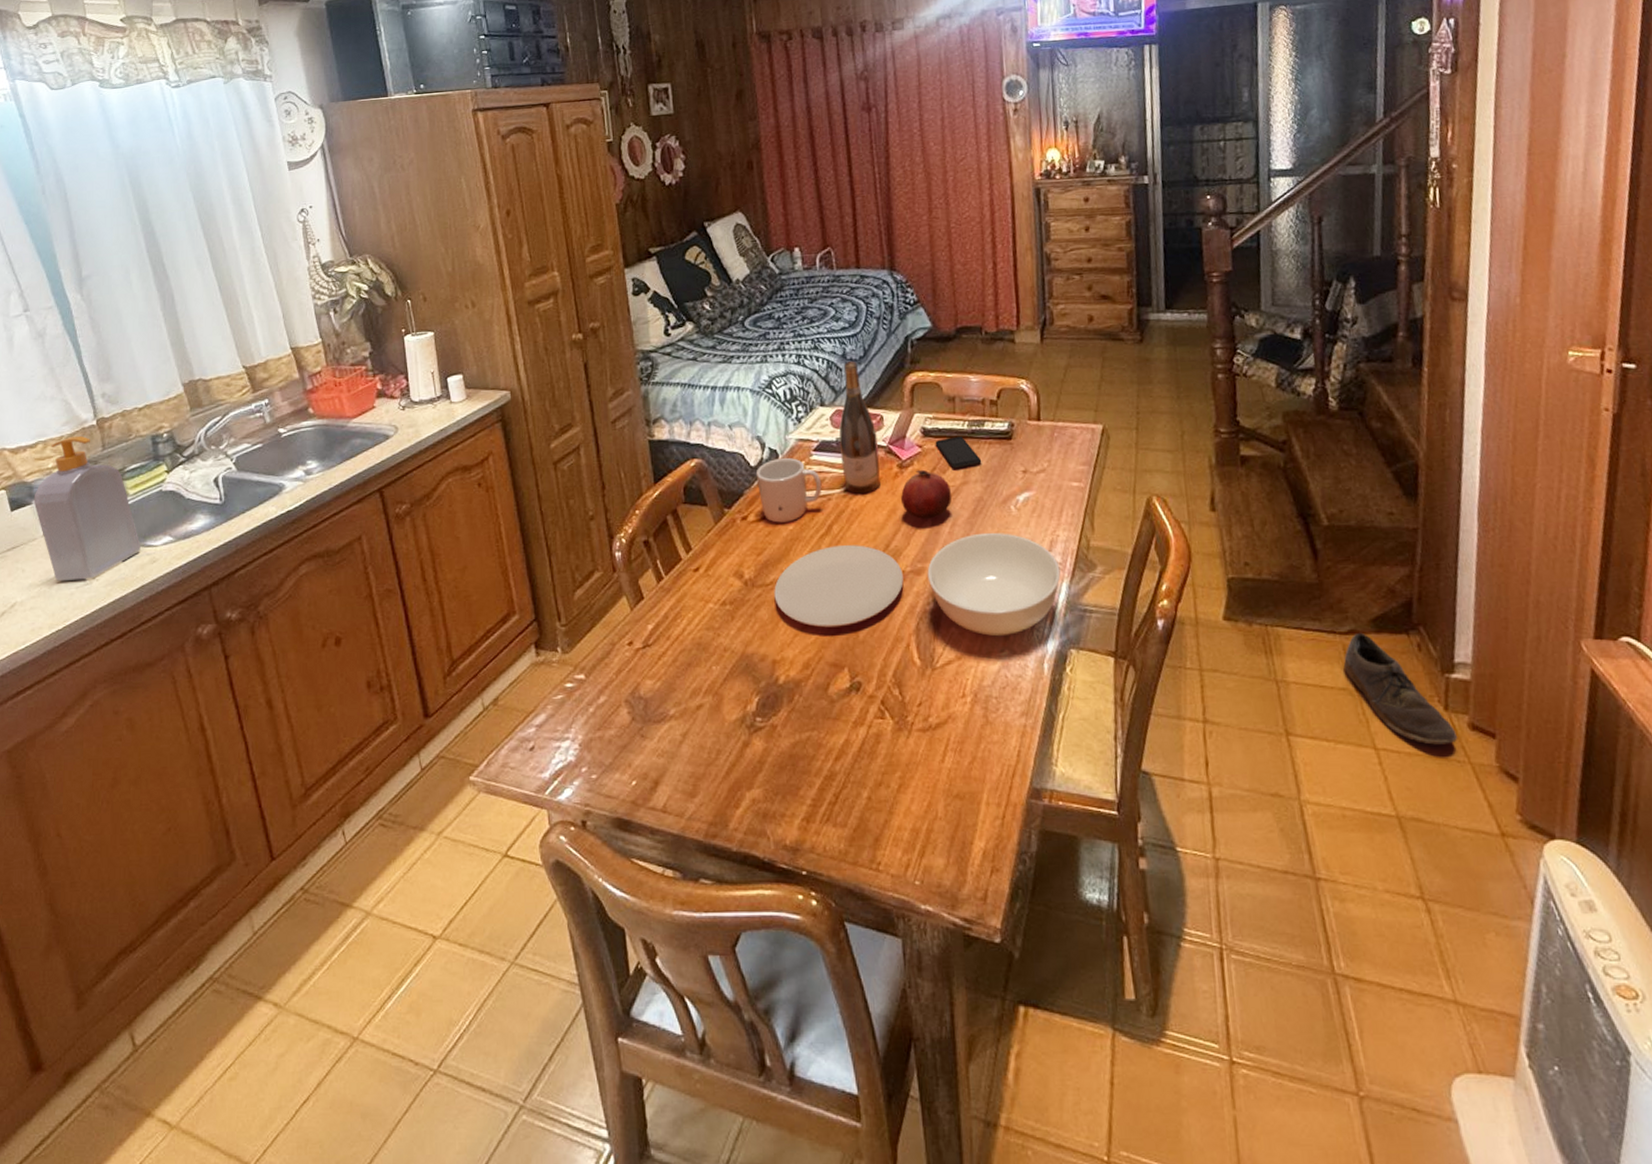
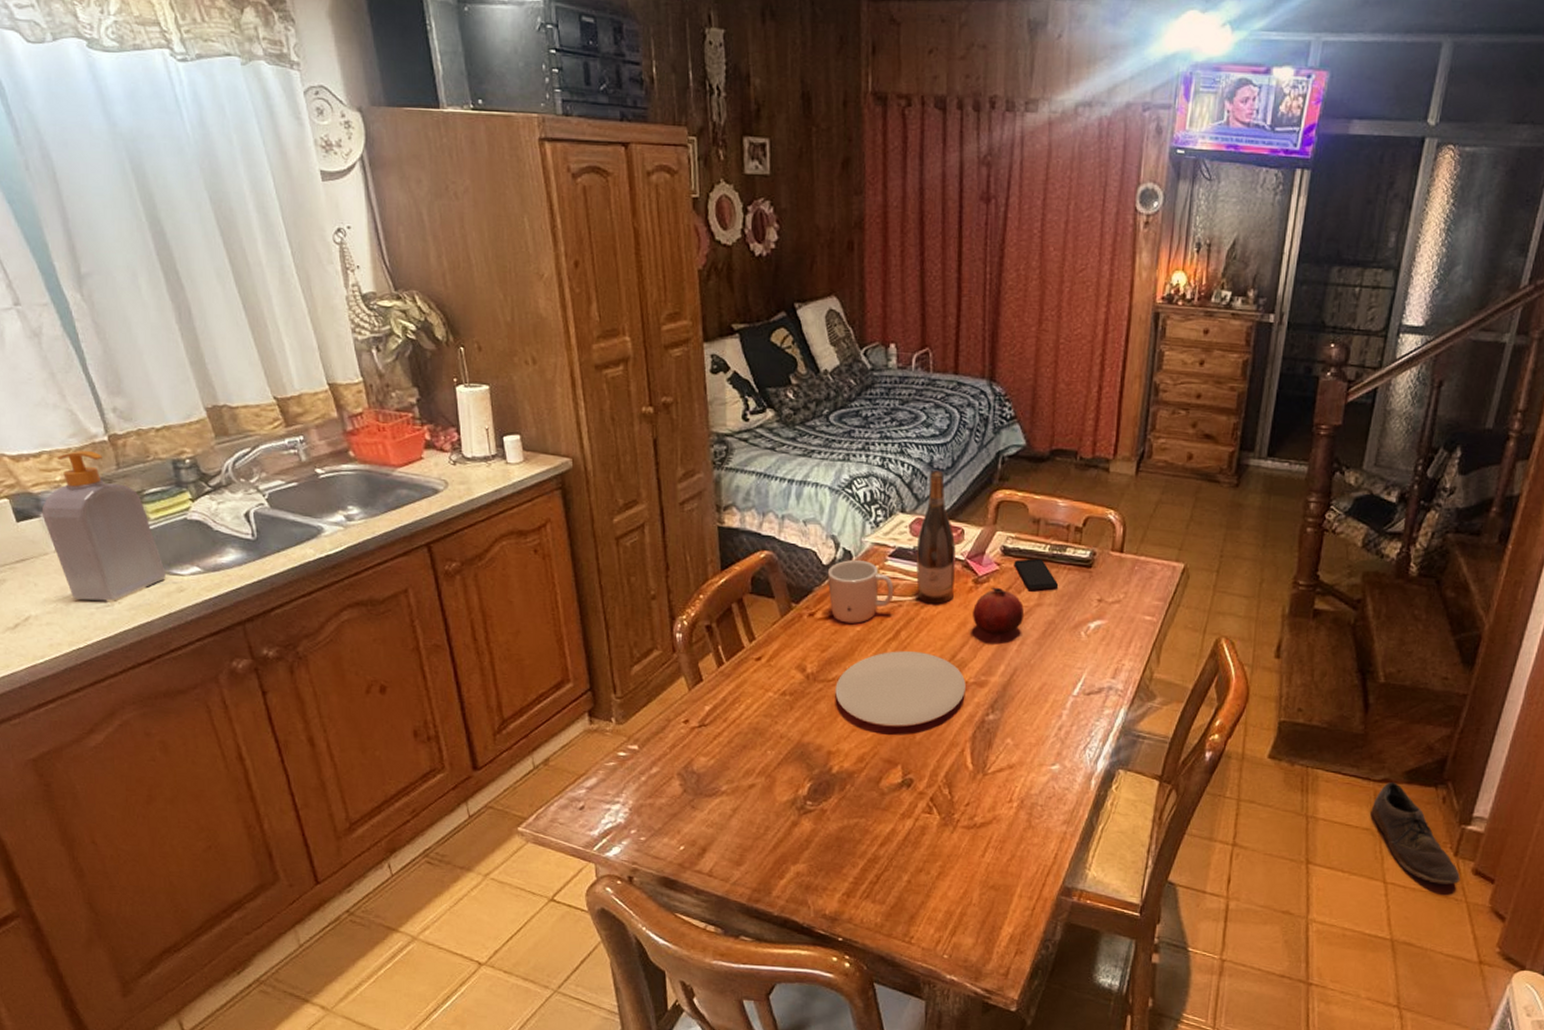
bowl: present [927,532,1061,637] -> none [990,654,1121,752]

